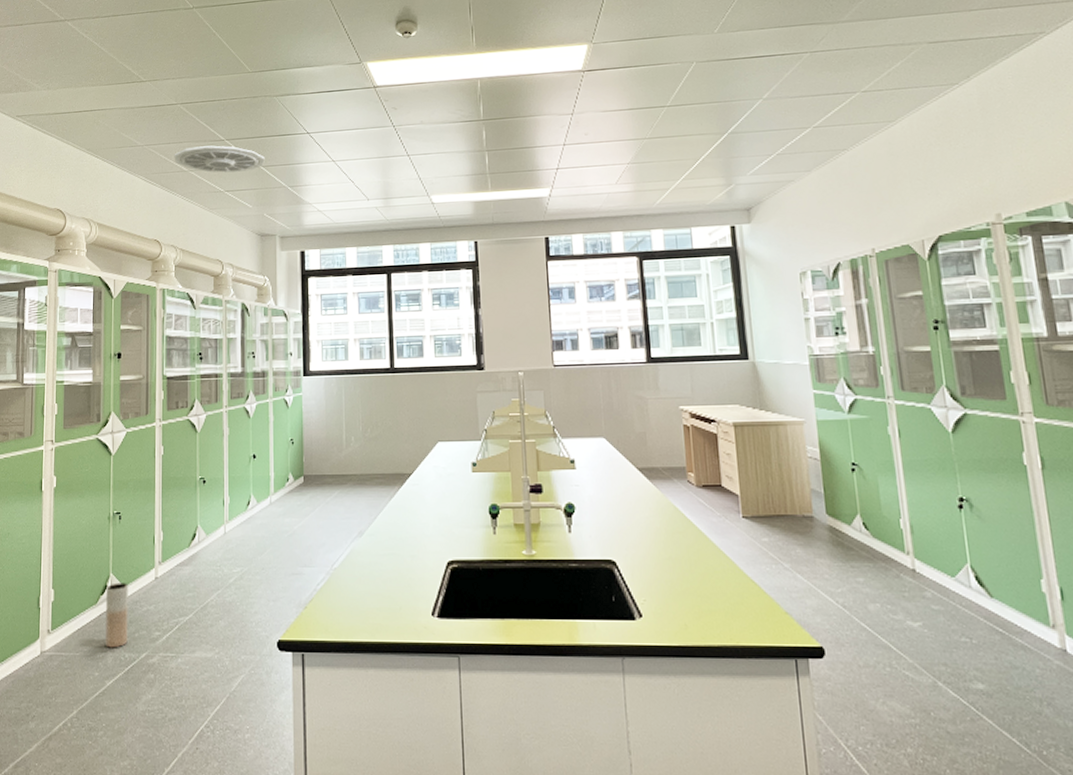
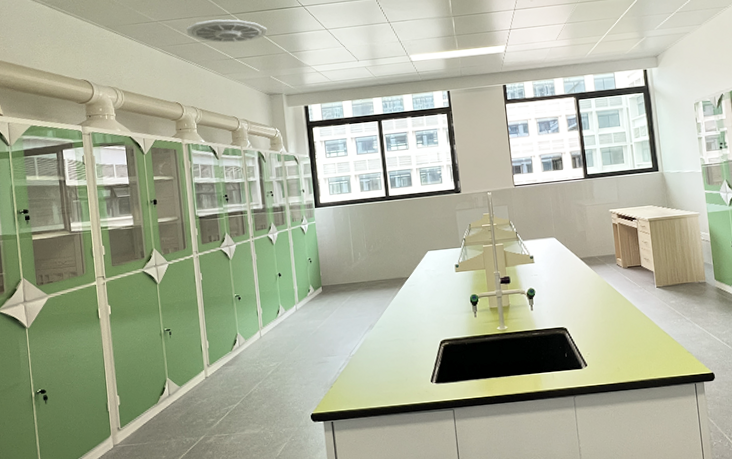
vase: present [106,583,128,648] -> none [165,384,187,436]

